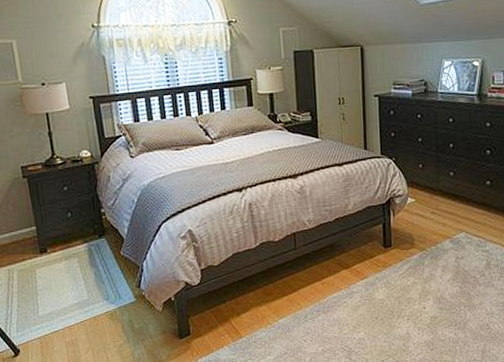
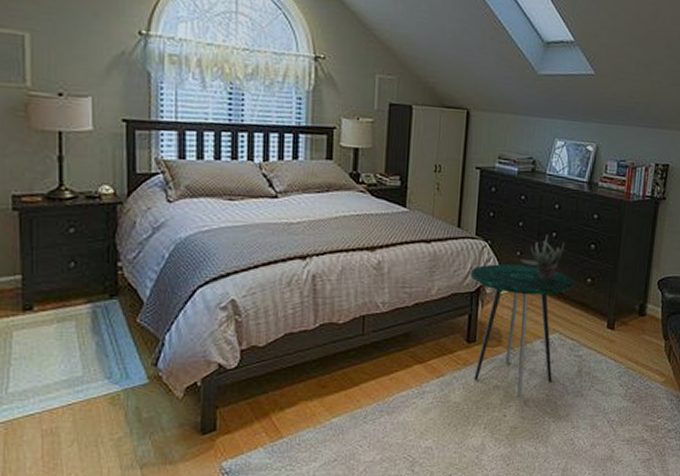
side table: none [380,175,476,293] -> present [470,264,576,399]
succulent plant: none [422,146,462,188] -> present [519,234,565,281]

